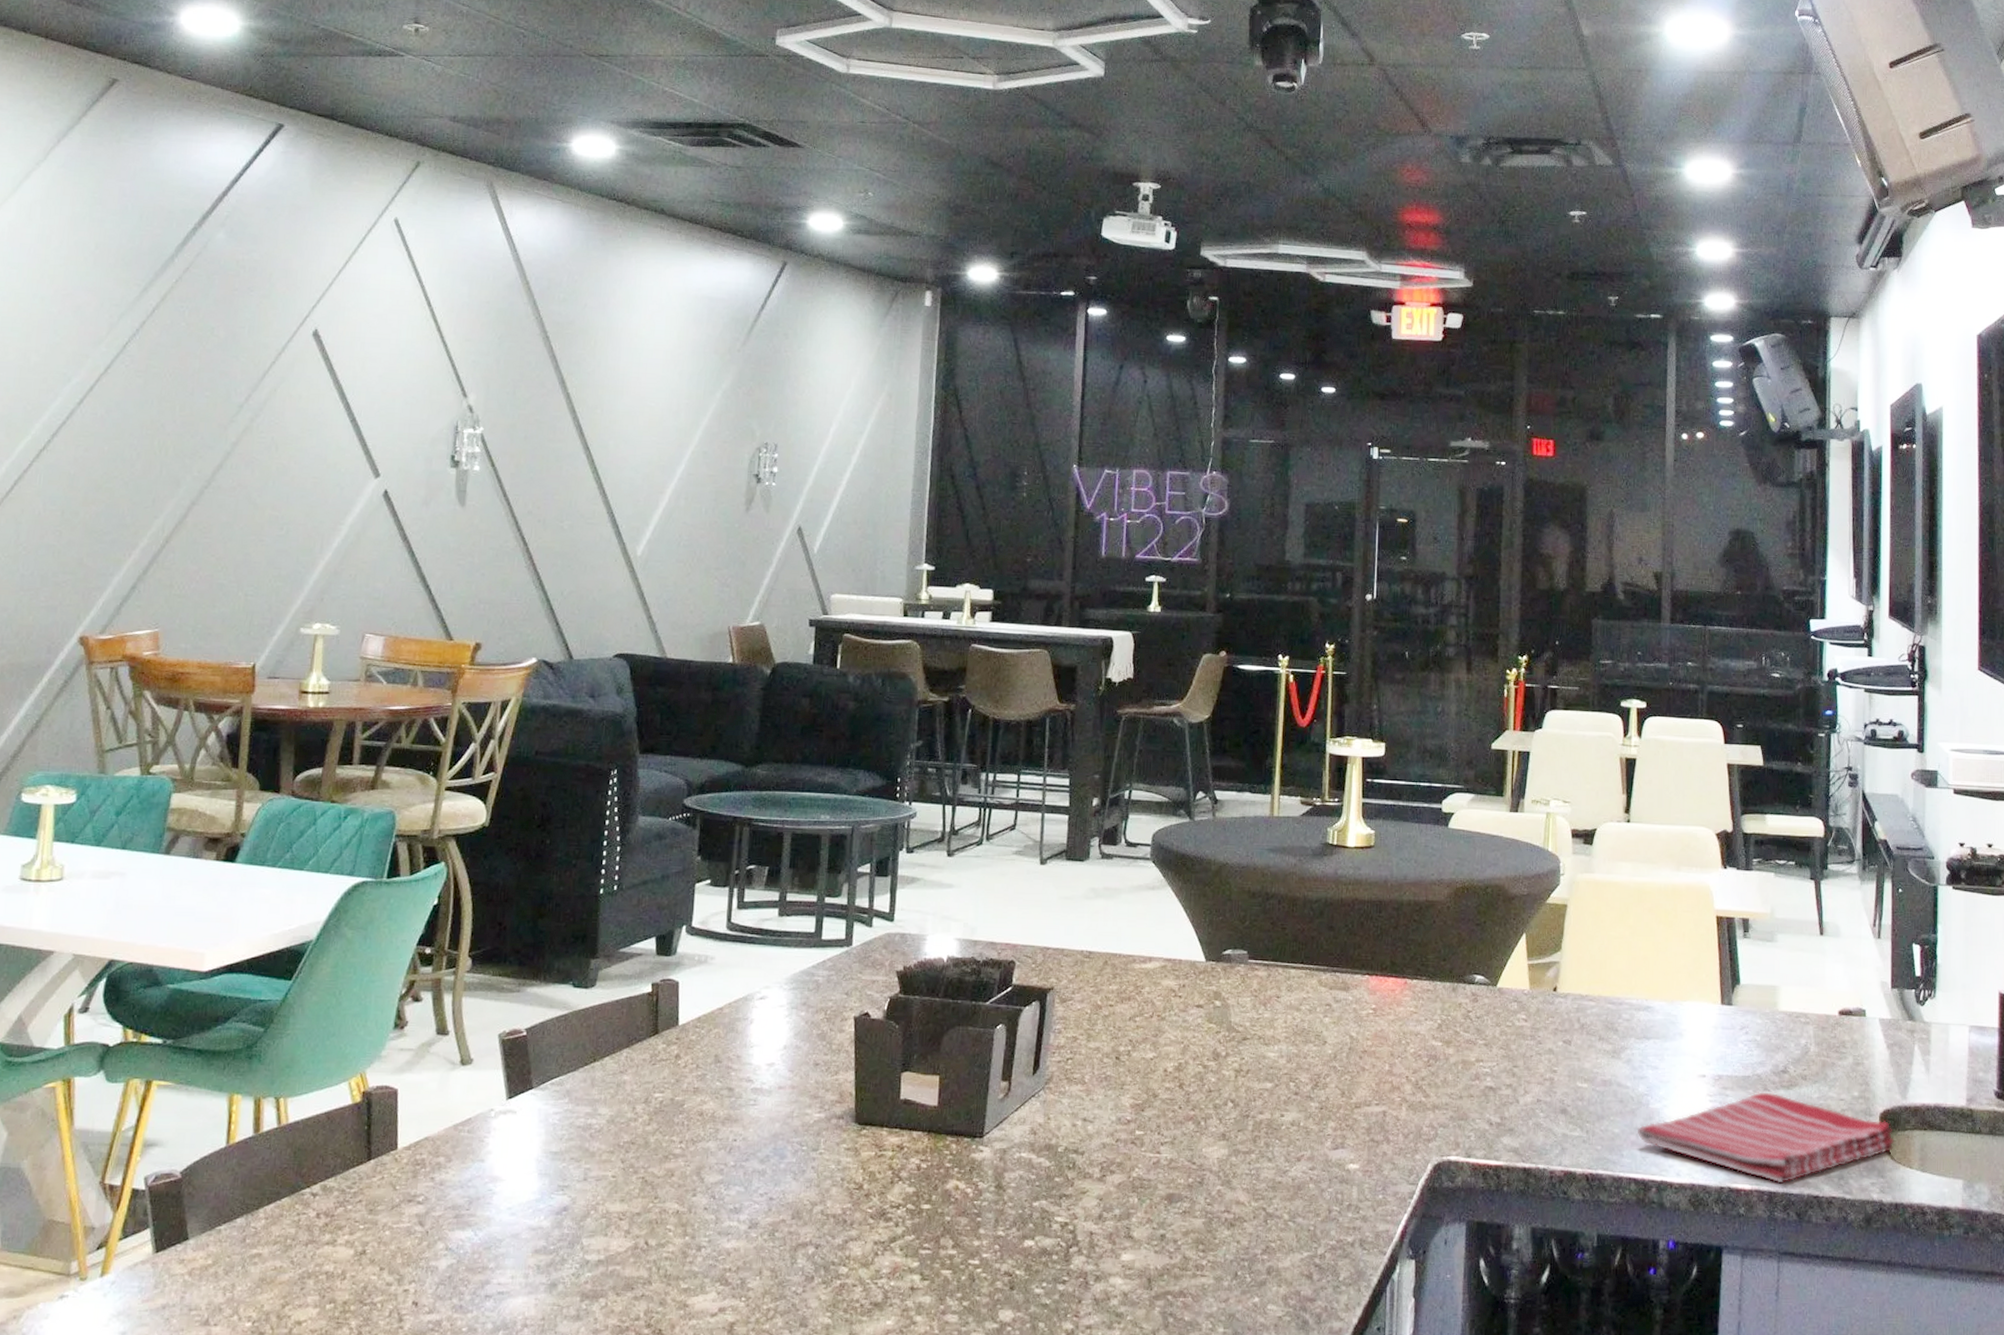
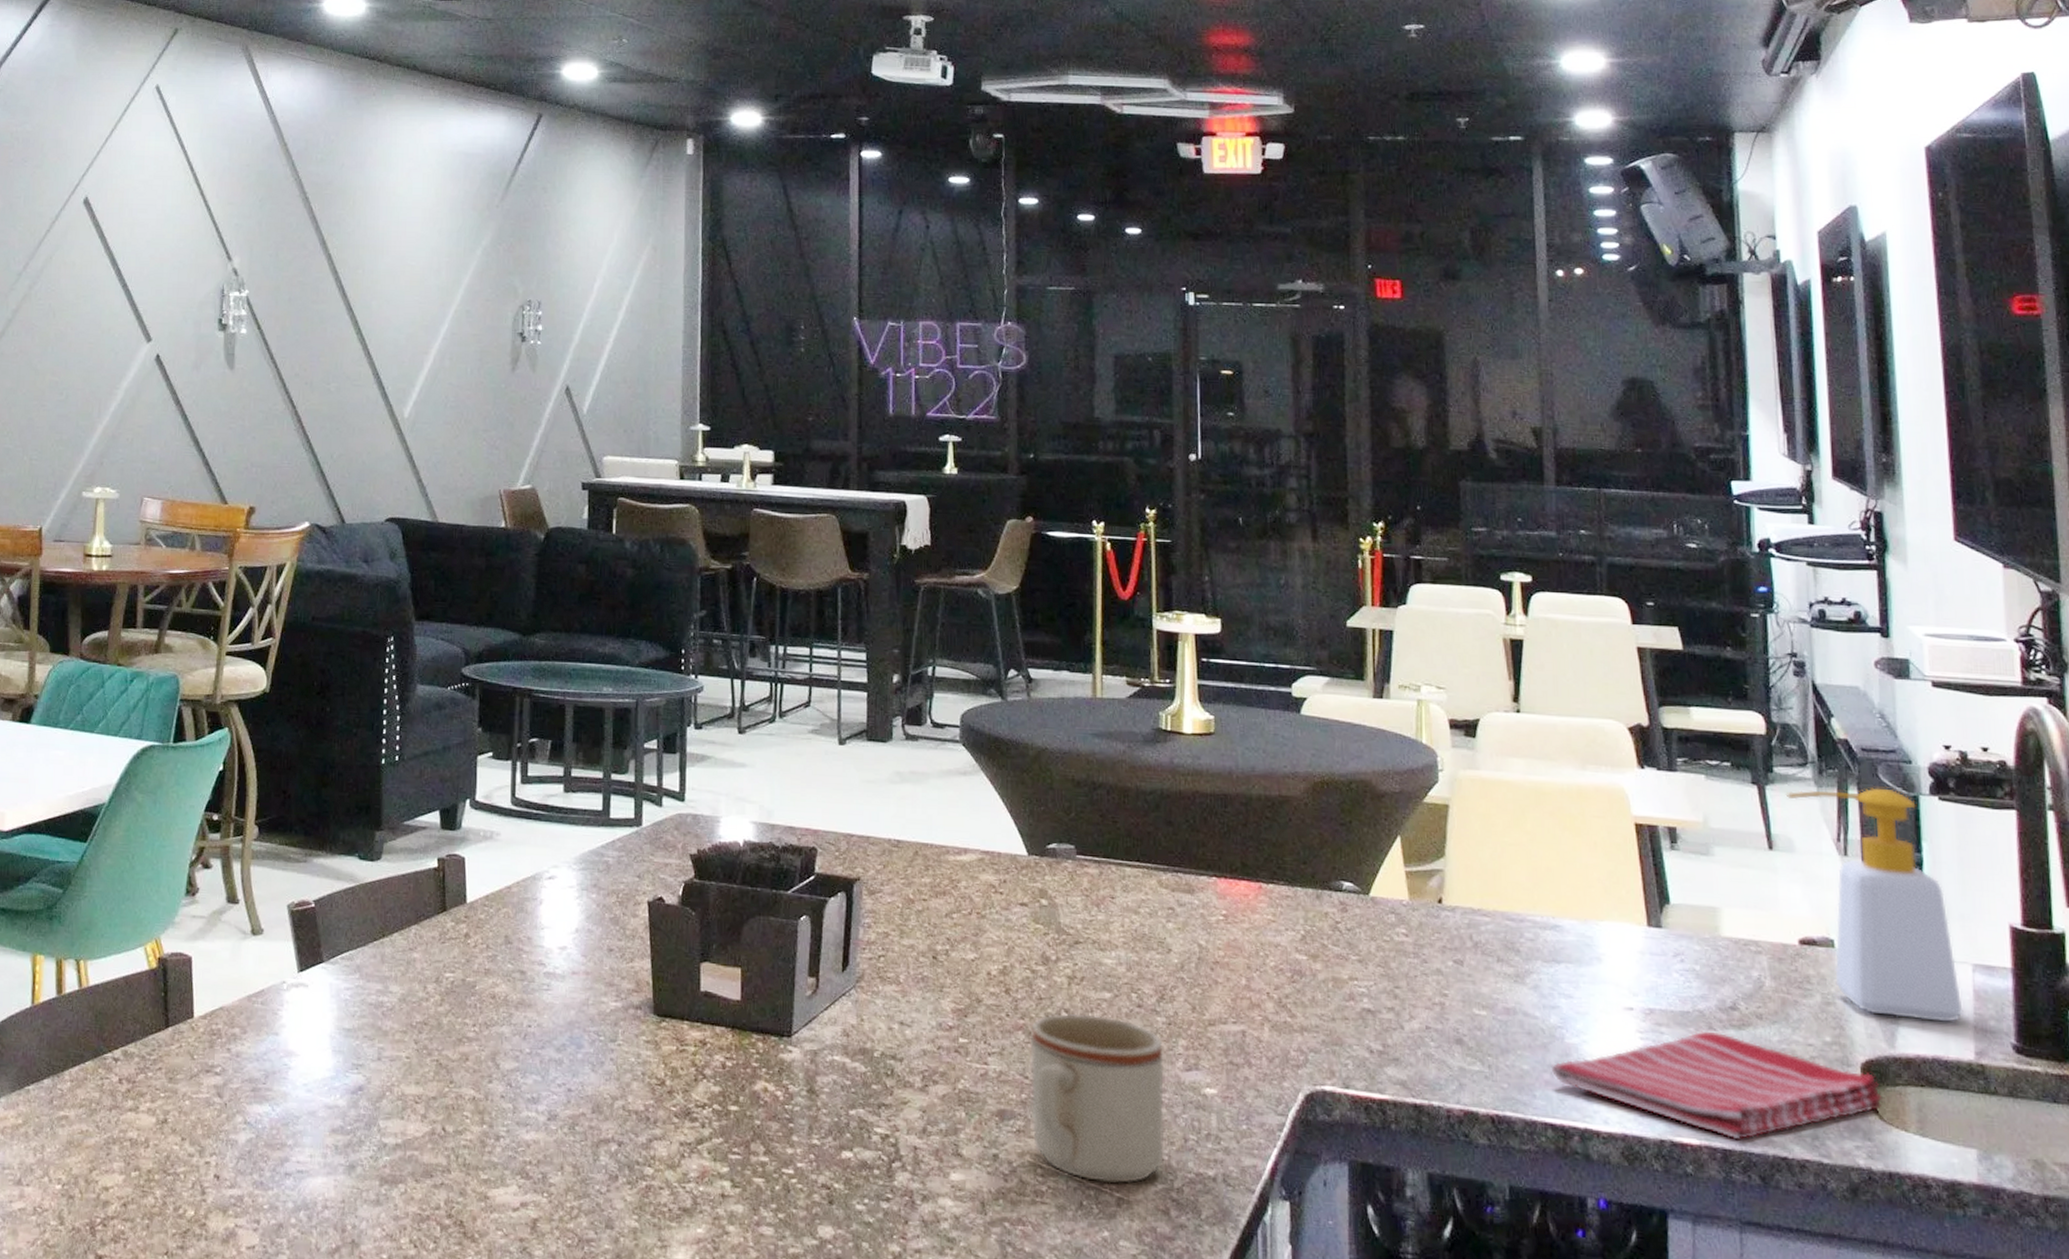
mug: none [1197,1103,1315,1254] -> present [1031,1013,1164,1184]
soap bottle: none [1836,880,1960,1075] -> present [1785,787,1963,1022]

